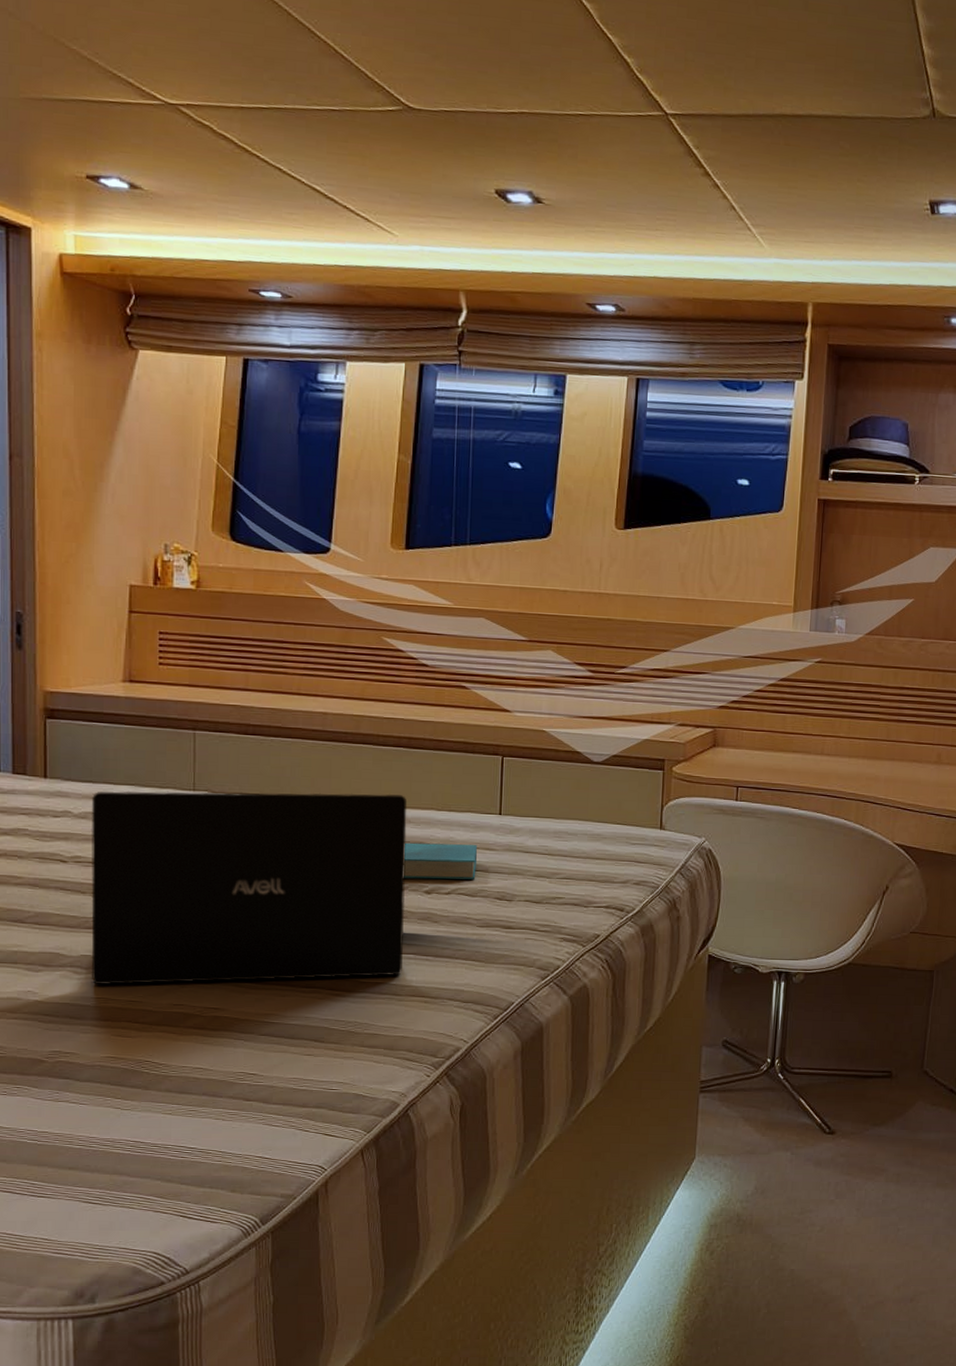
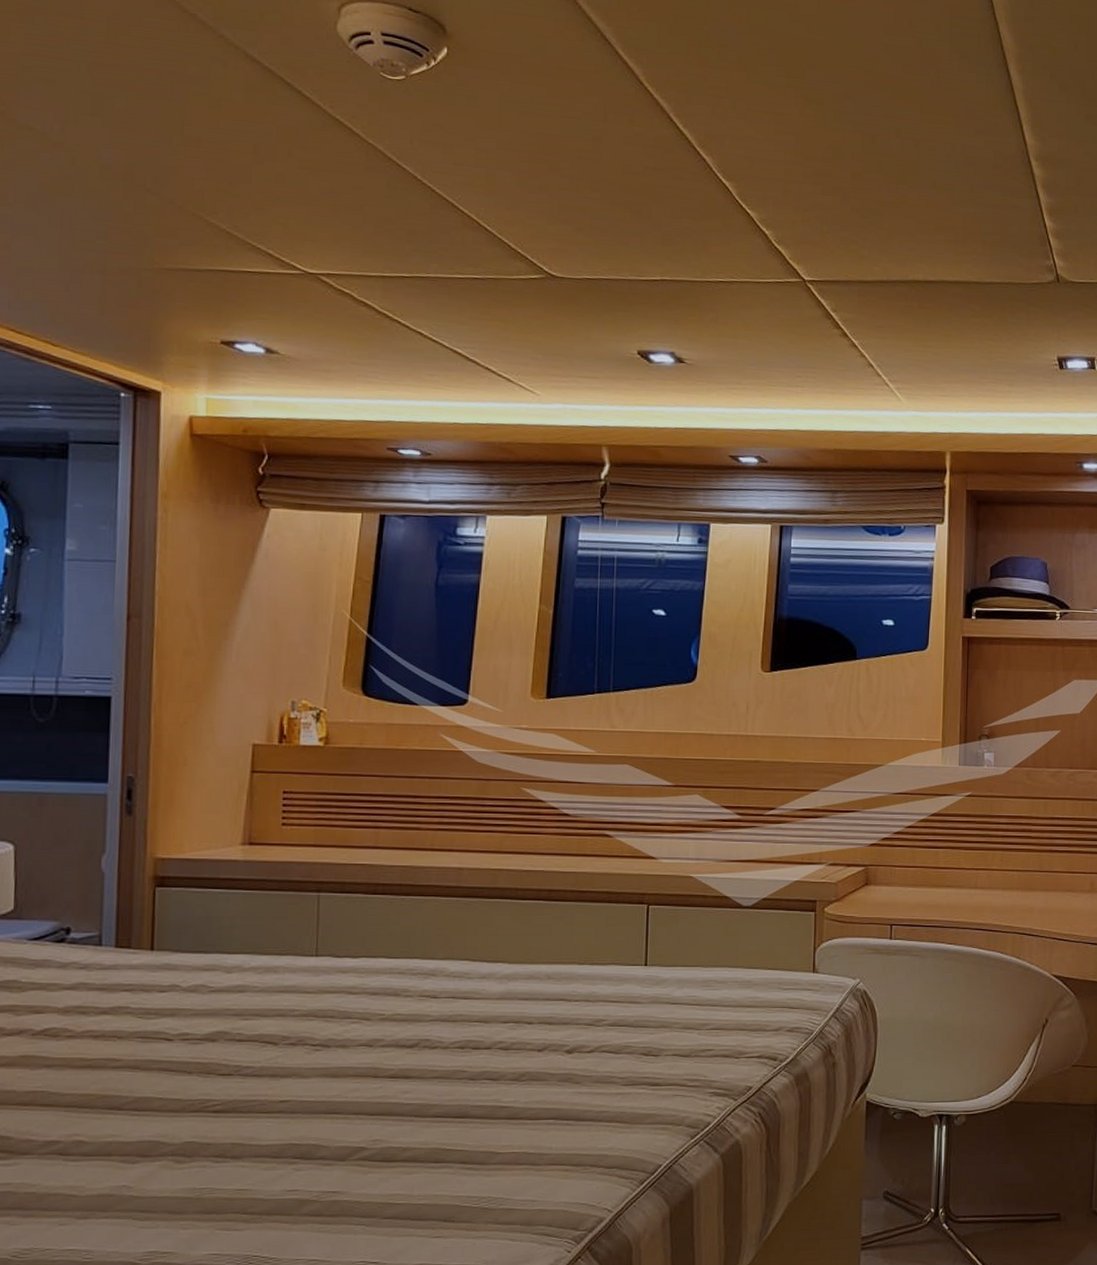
laptop: present [91,791,408,985] -> none [196,949,548,1173]
book: present [404,842,477,880] -> none [543,998,621,1038]

